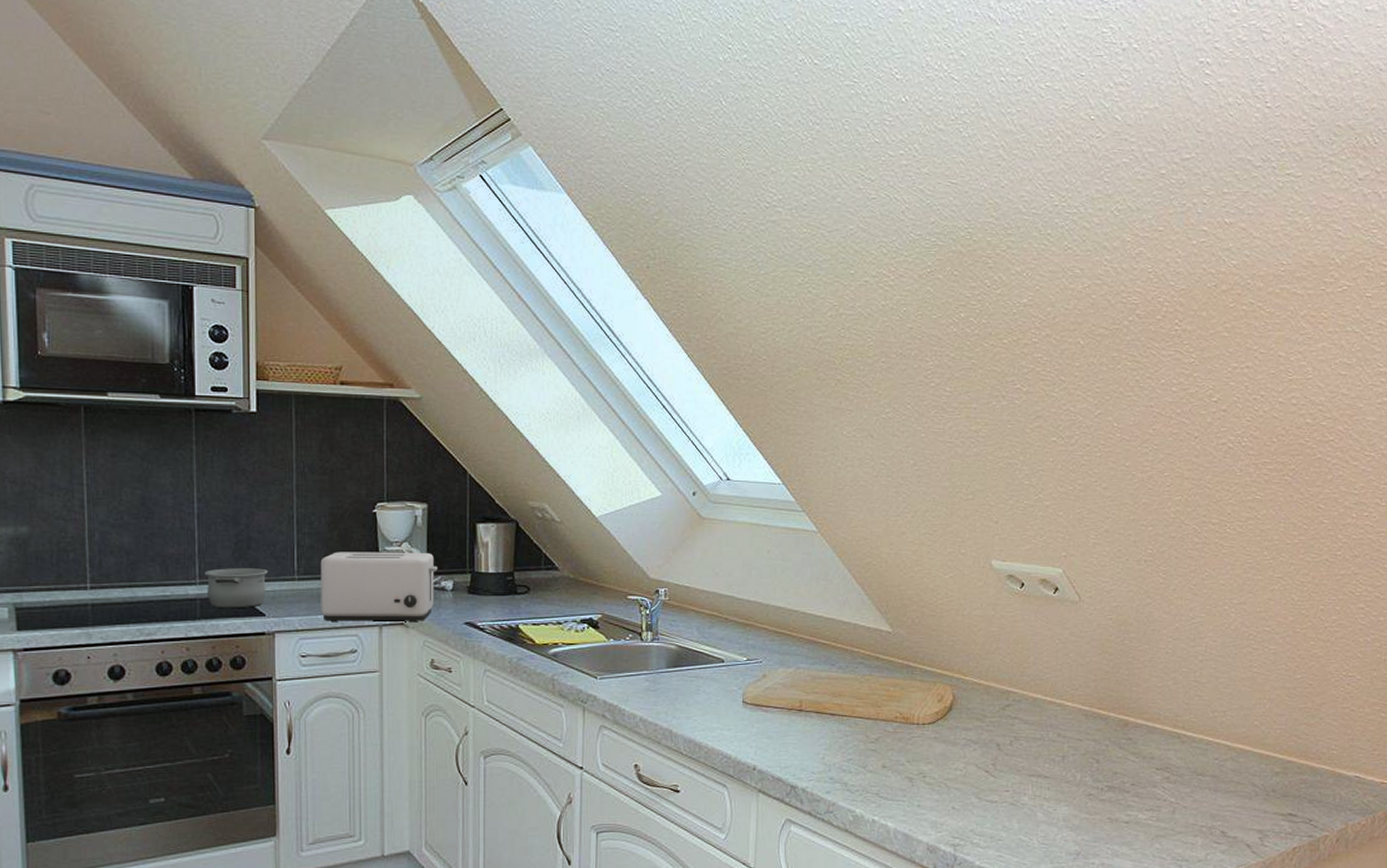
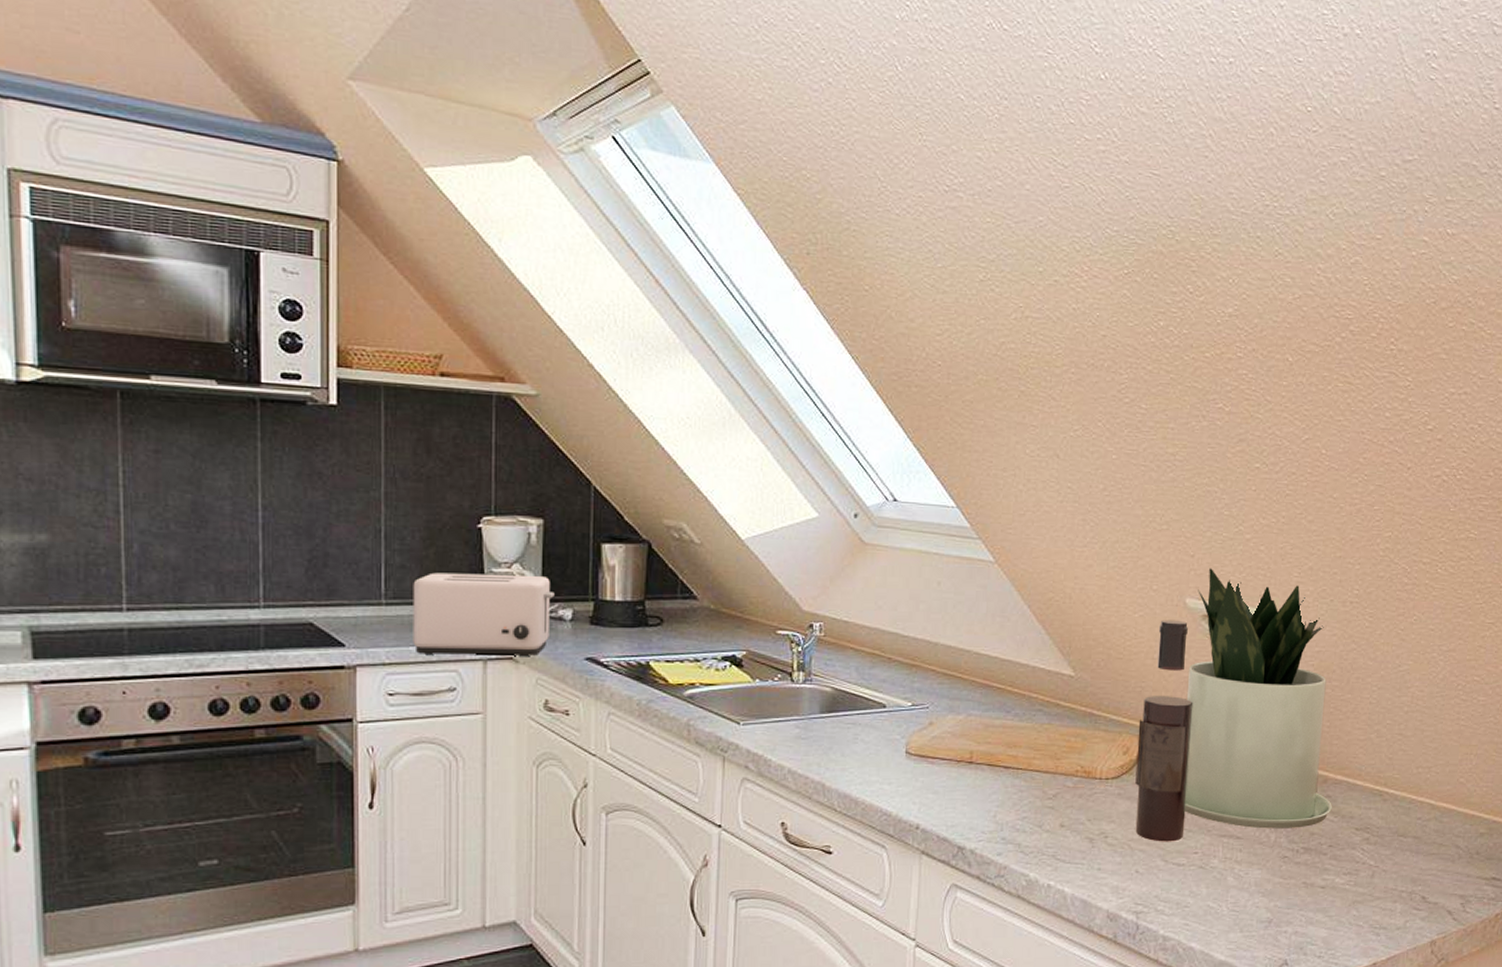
cooking pot: present [204,568,269,609] -> none [270,589,350,637]
wine bottle: none [950,580,1001,781] -> present [1135,620,1194,842]
planter: none [994,533,1134,769] -> present [1184,568,1333,829]

